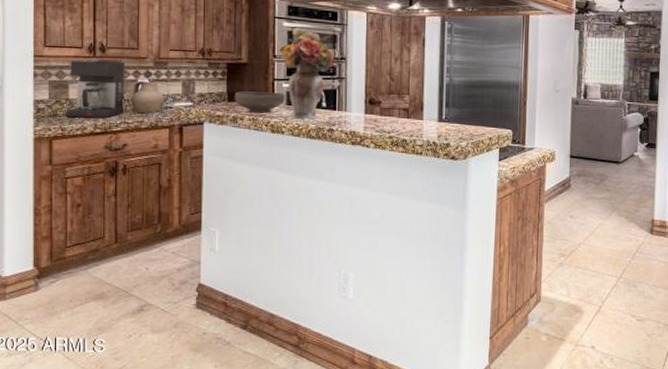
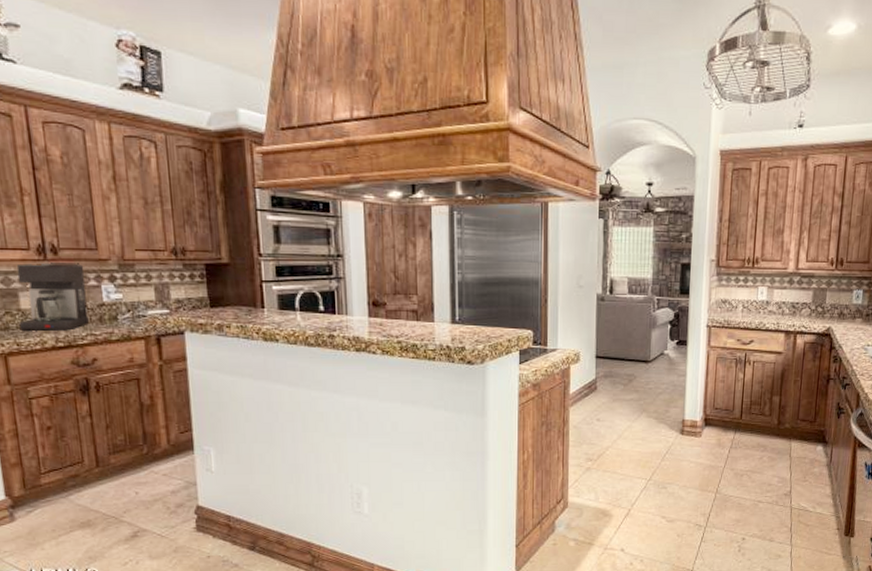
ceramic pitcher: present [130,81,165,114] -> none [95,287,136,324]
bowl: present [234,91,285,113] -> none [217,295,276,320]
flower arrangement: present [278,27,334,120] -> none [264,220,329,326]

